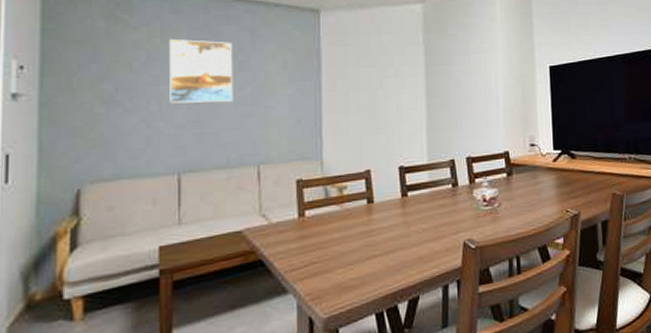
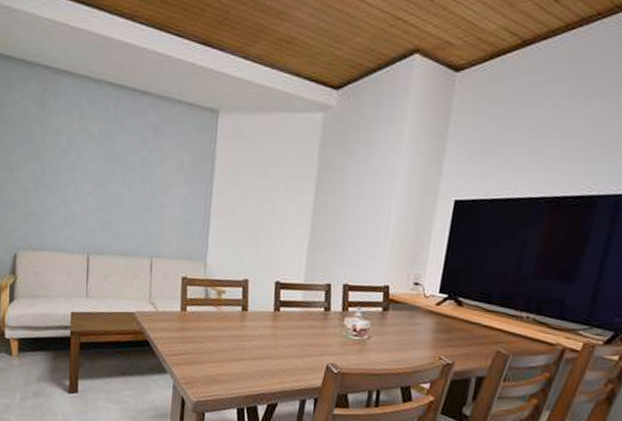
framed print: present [170,38,234,104] -> none [83,127,137,195]

